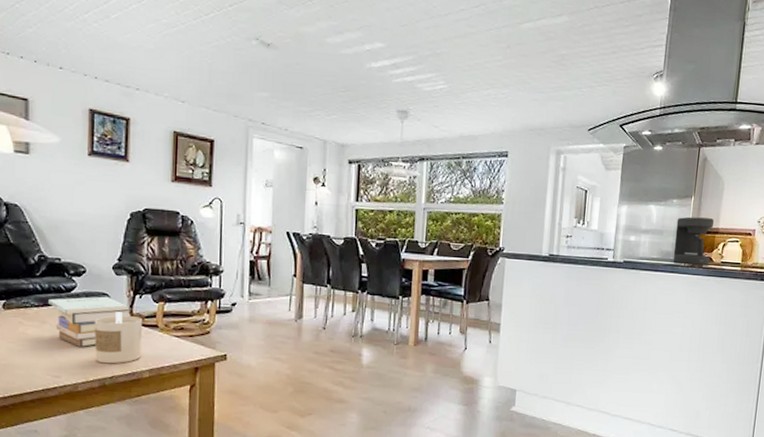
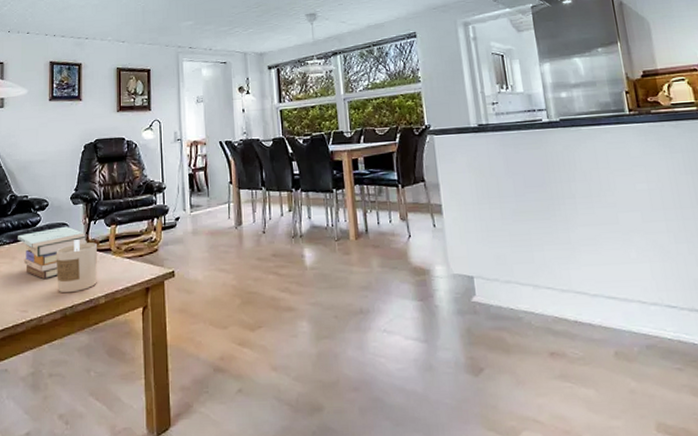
coffee maker: present [672,216,715,266] -> none [607,60,658,114]

